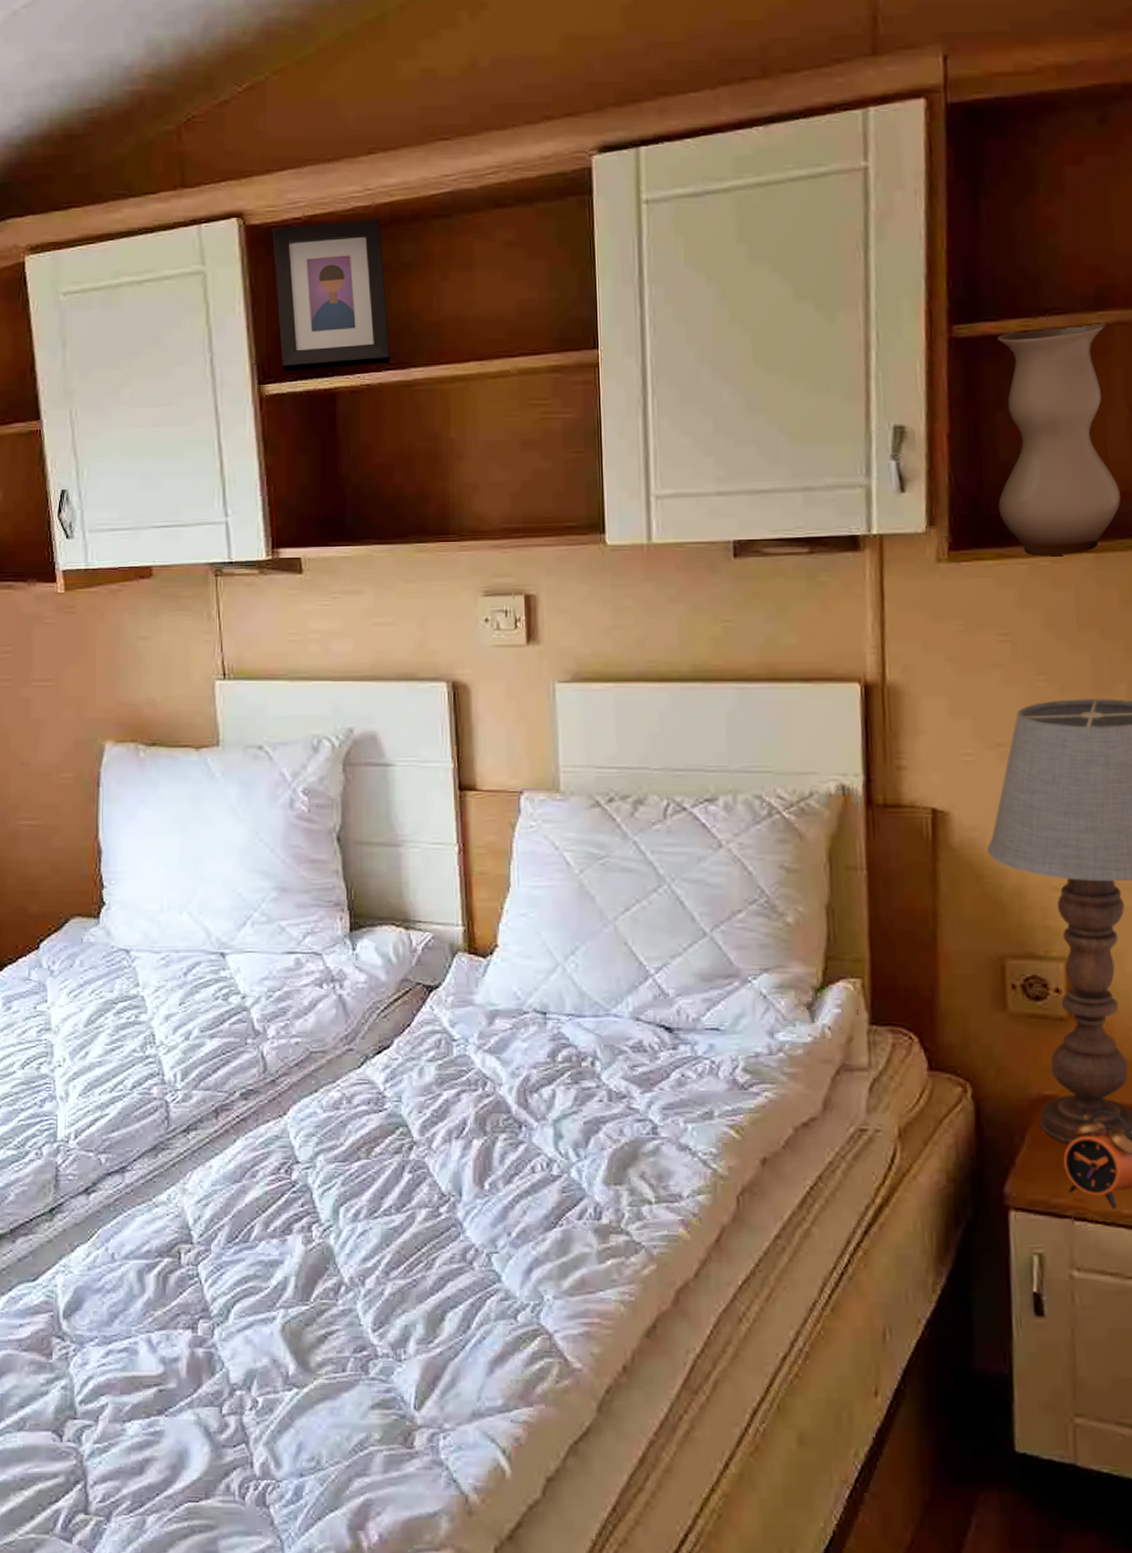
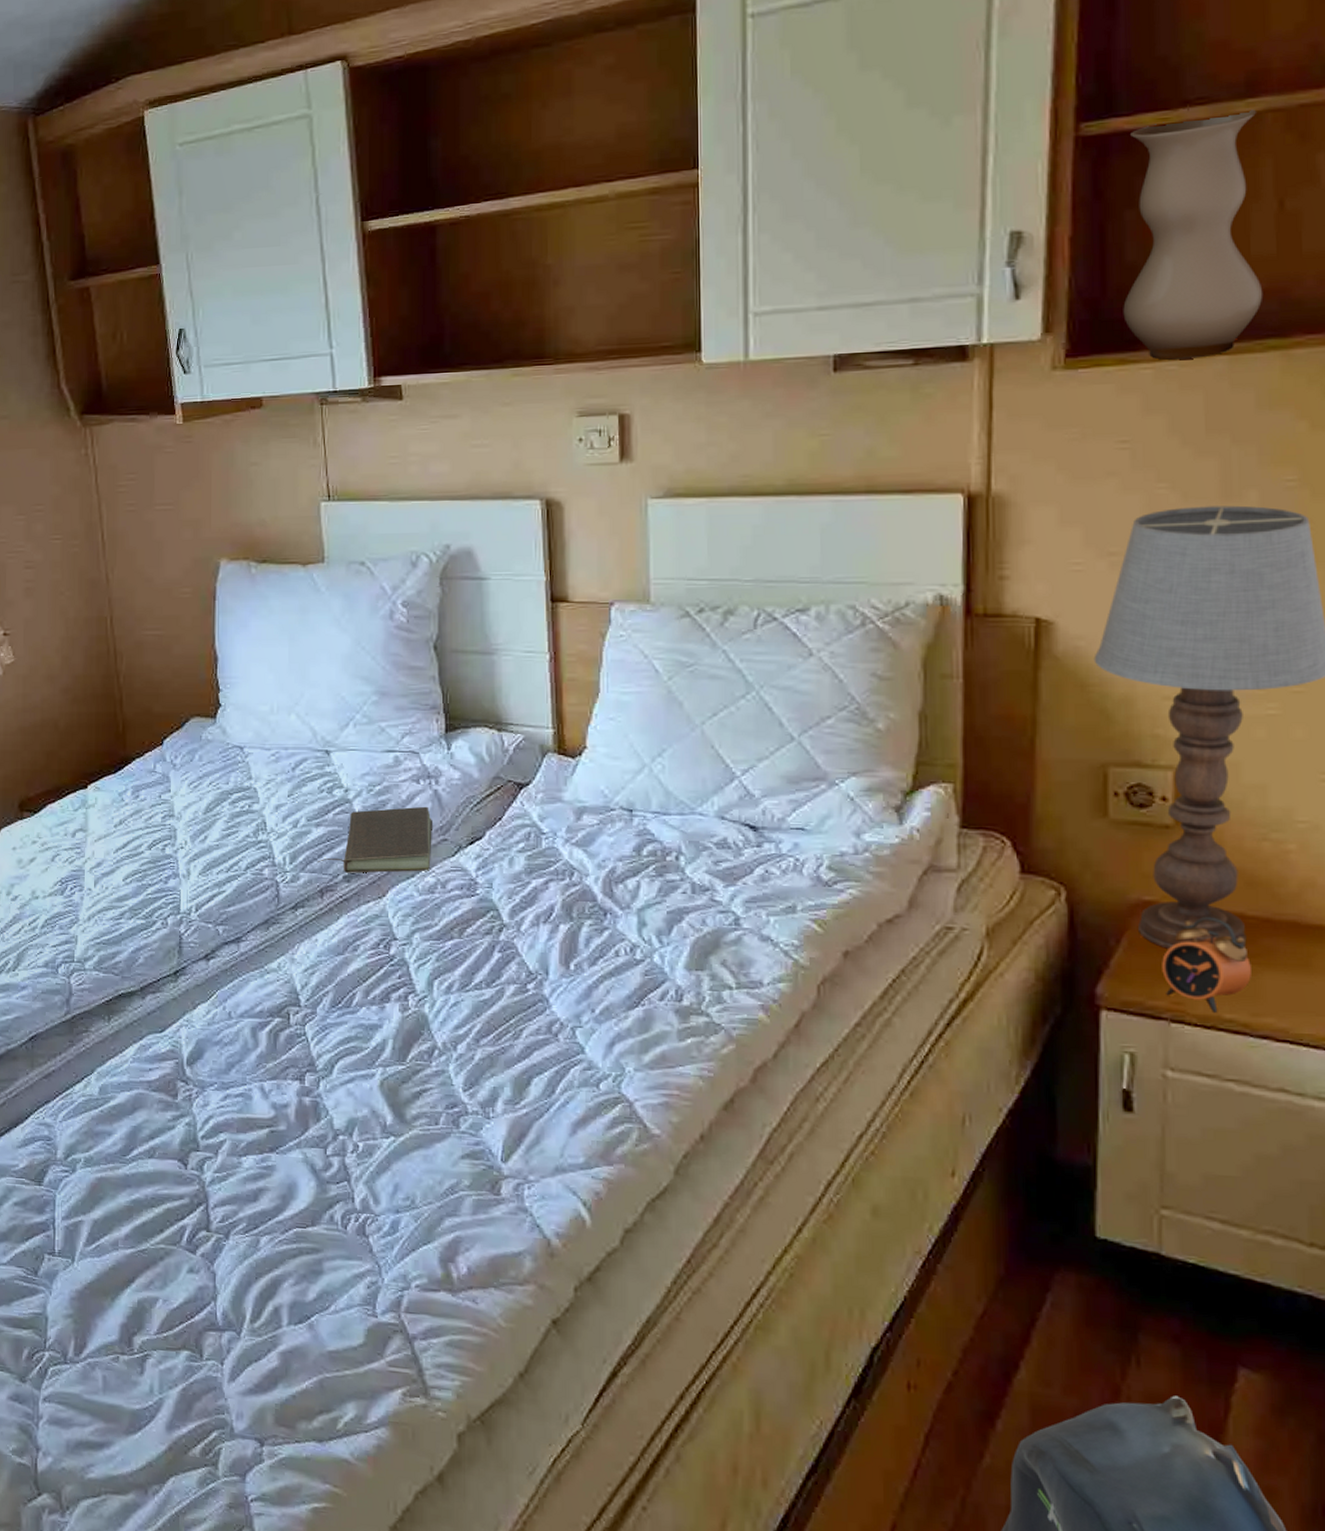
book: none [210,1013,338,1089] -> present [316,806,434,873]
picture frame: present [272,219,390,372] -> none [375,52,489,208]

